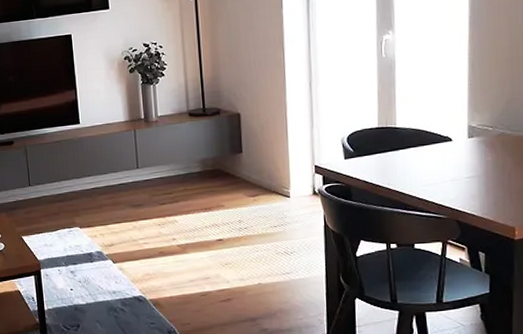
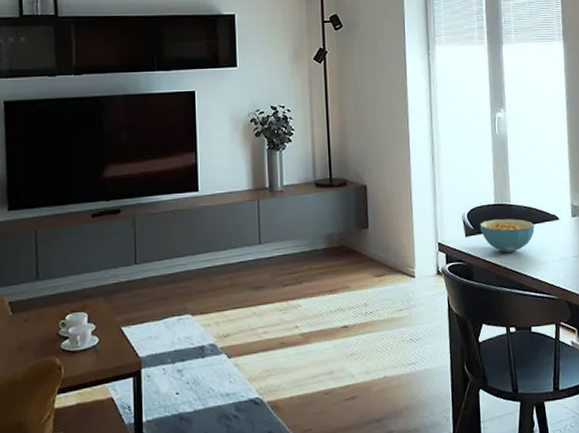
cereal bowl: none [360,141,423,174] -> present [479,219,535,253]

